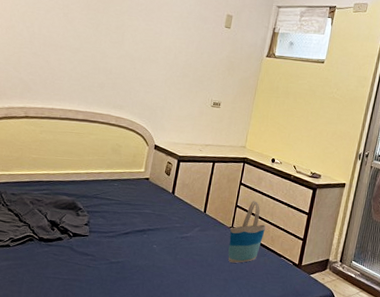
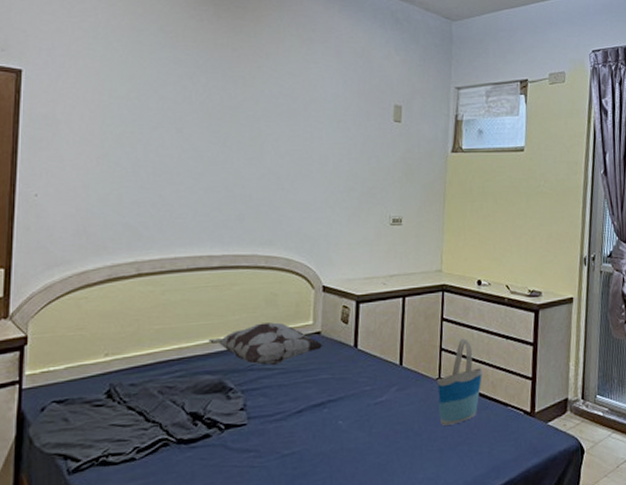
decorative pillow: none [68,165,150,197] -> present [208,322,323,366]

